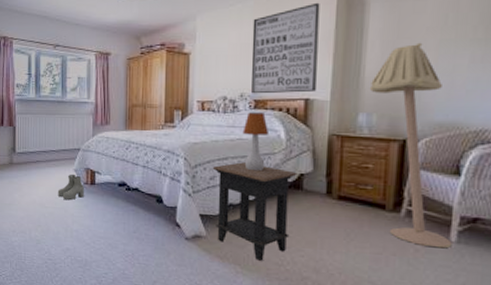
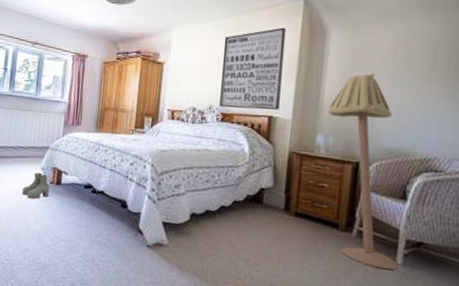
side table: present [212,162,297,261] -> none [177,172,258,273]
table lamp: present [242,112,270,171] -> none [209,124,234,183]

